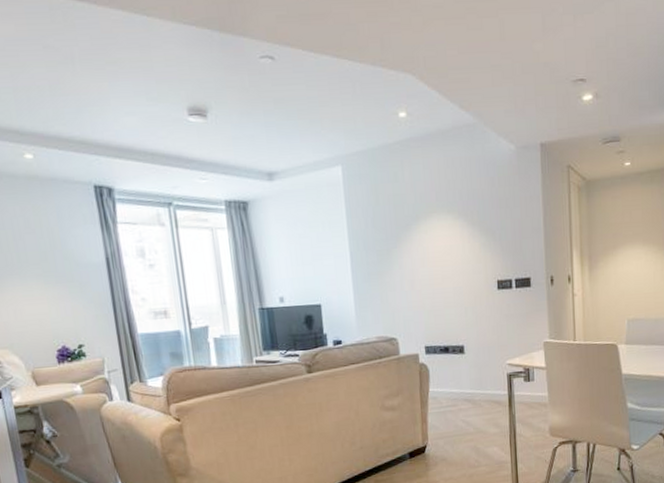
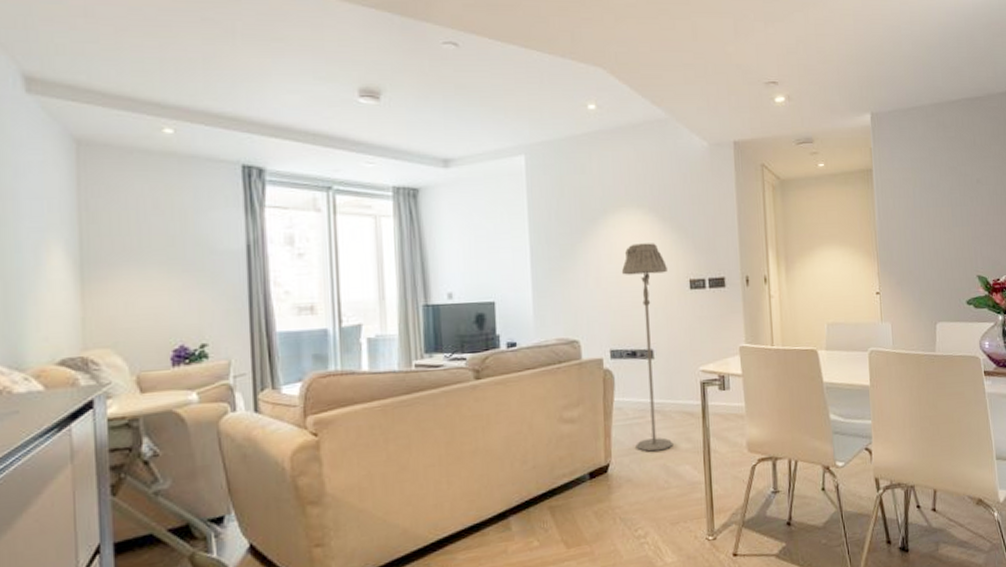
floor lamp: none [433,246,482,436] -> present [621,243,672,452]

